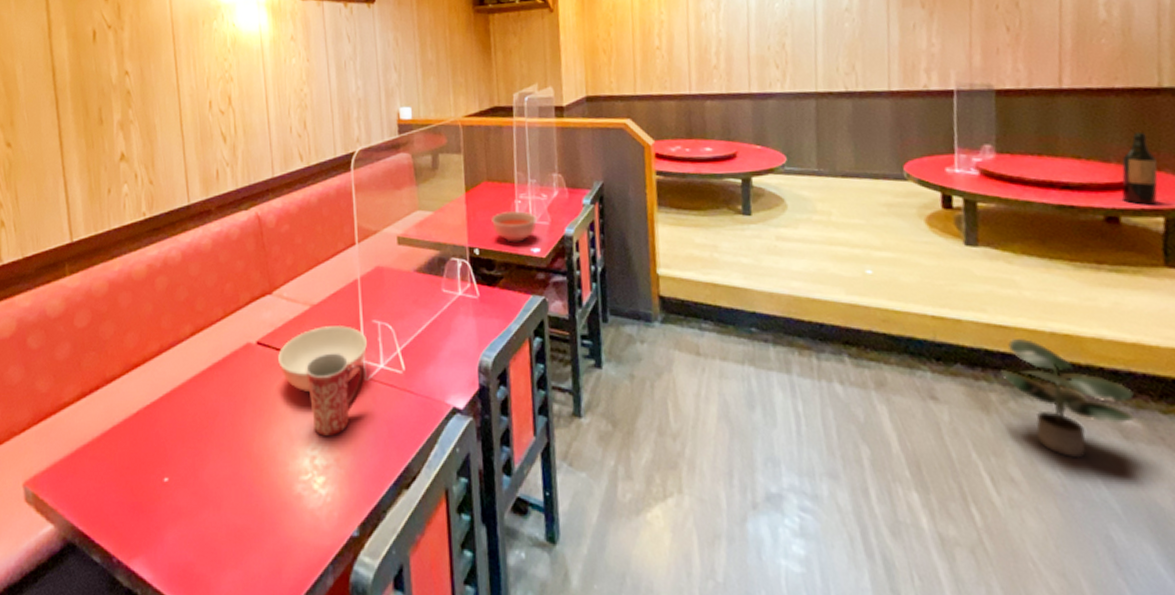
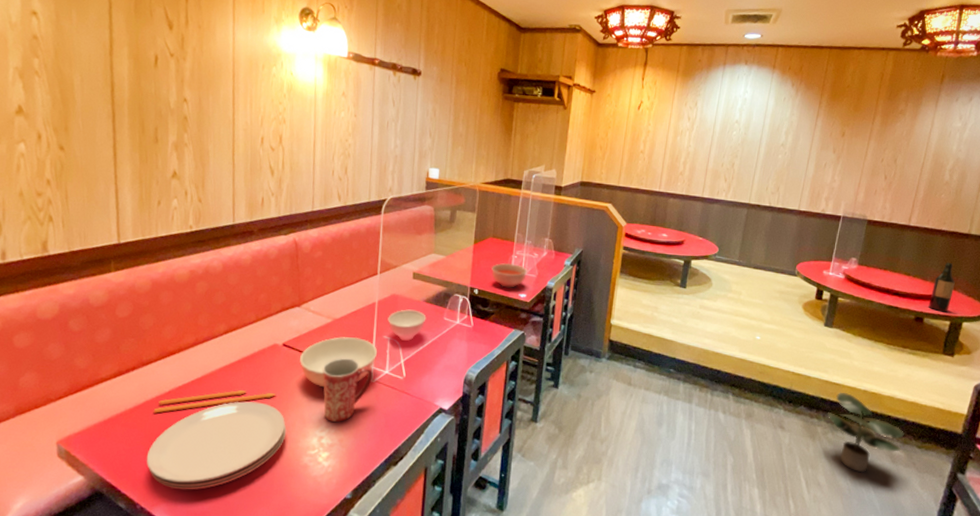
plate: none [119,417,273,536] -> present [146,401,287,490]
chopsticks: none [122,403,256,441] -> present [153,389,277,414]
bowl: none [374,283,421,324] -> present [388,309,427,341]

